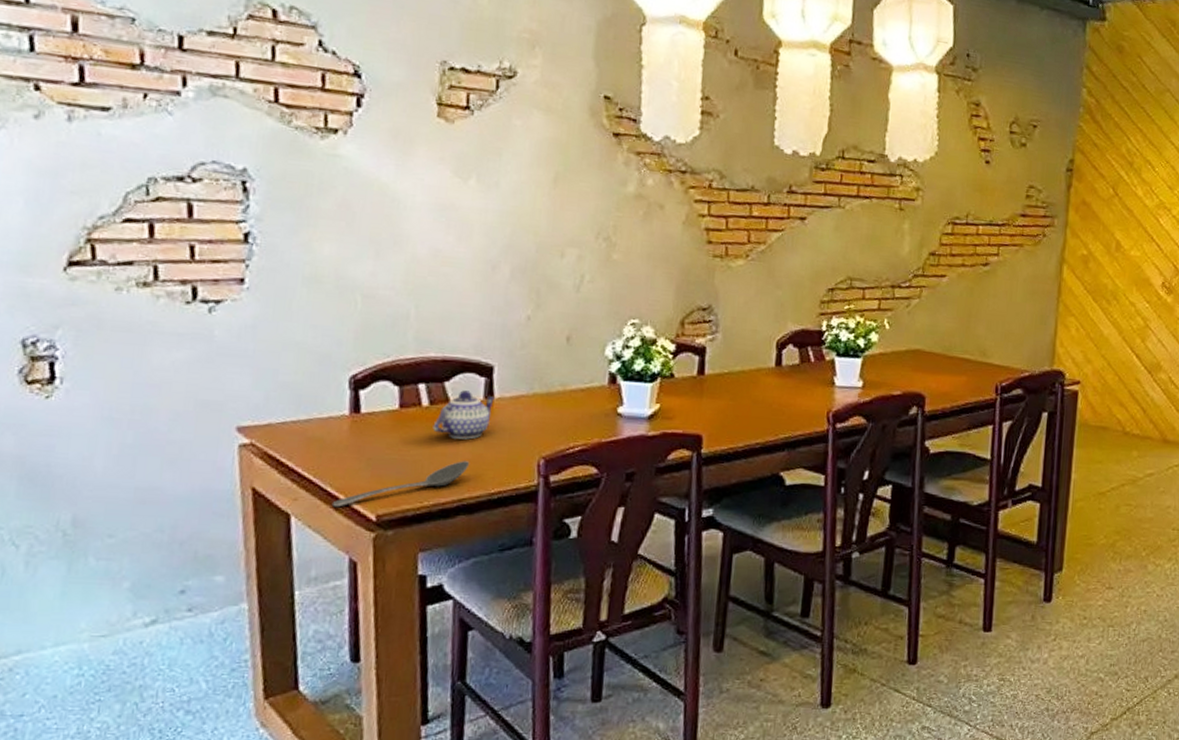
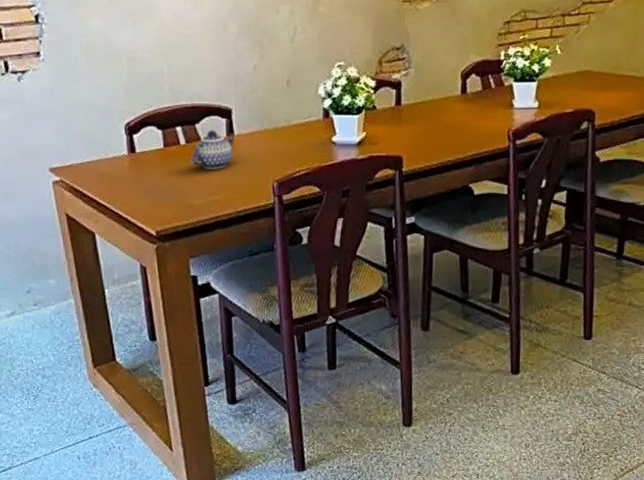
stirrer: present [331,461,470,508] -> none [123,186,221,226]

